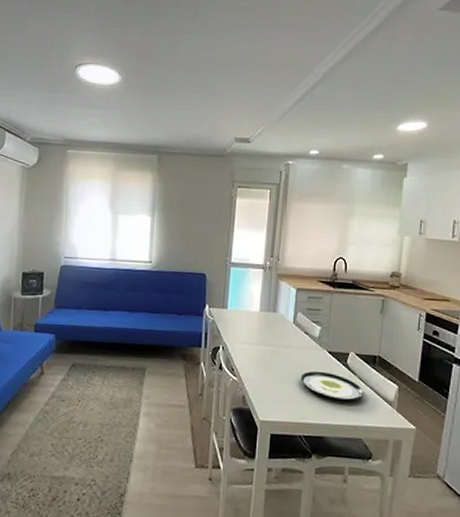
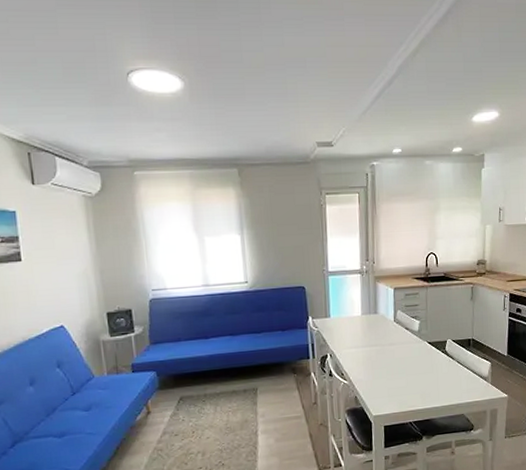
plate: present [300,371,364,401] -> none [405,361,463,384]

